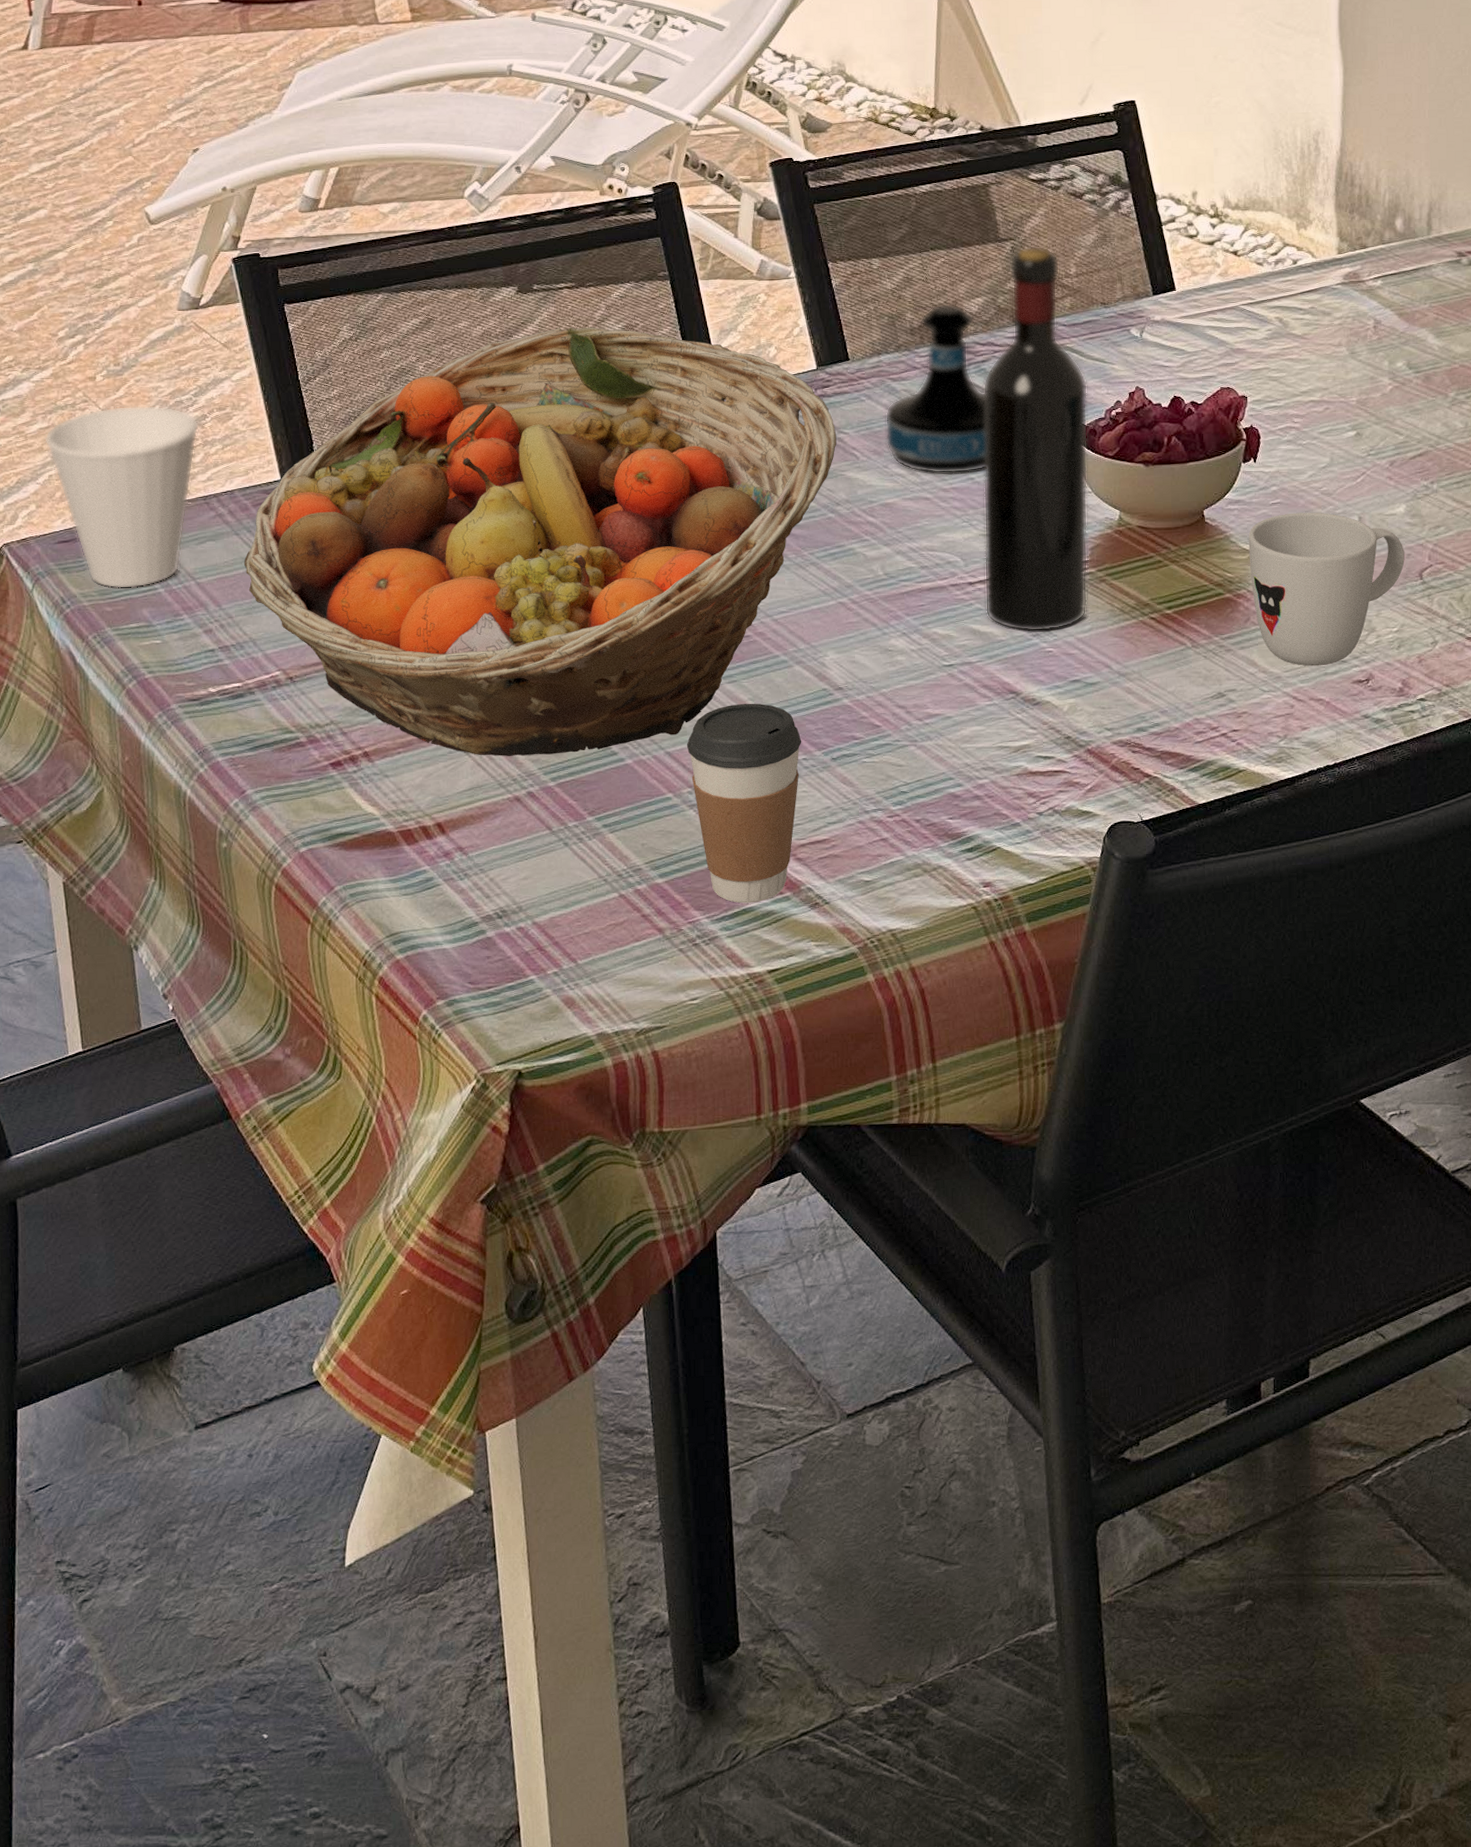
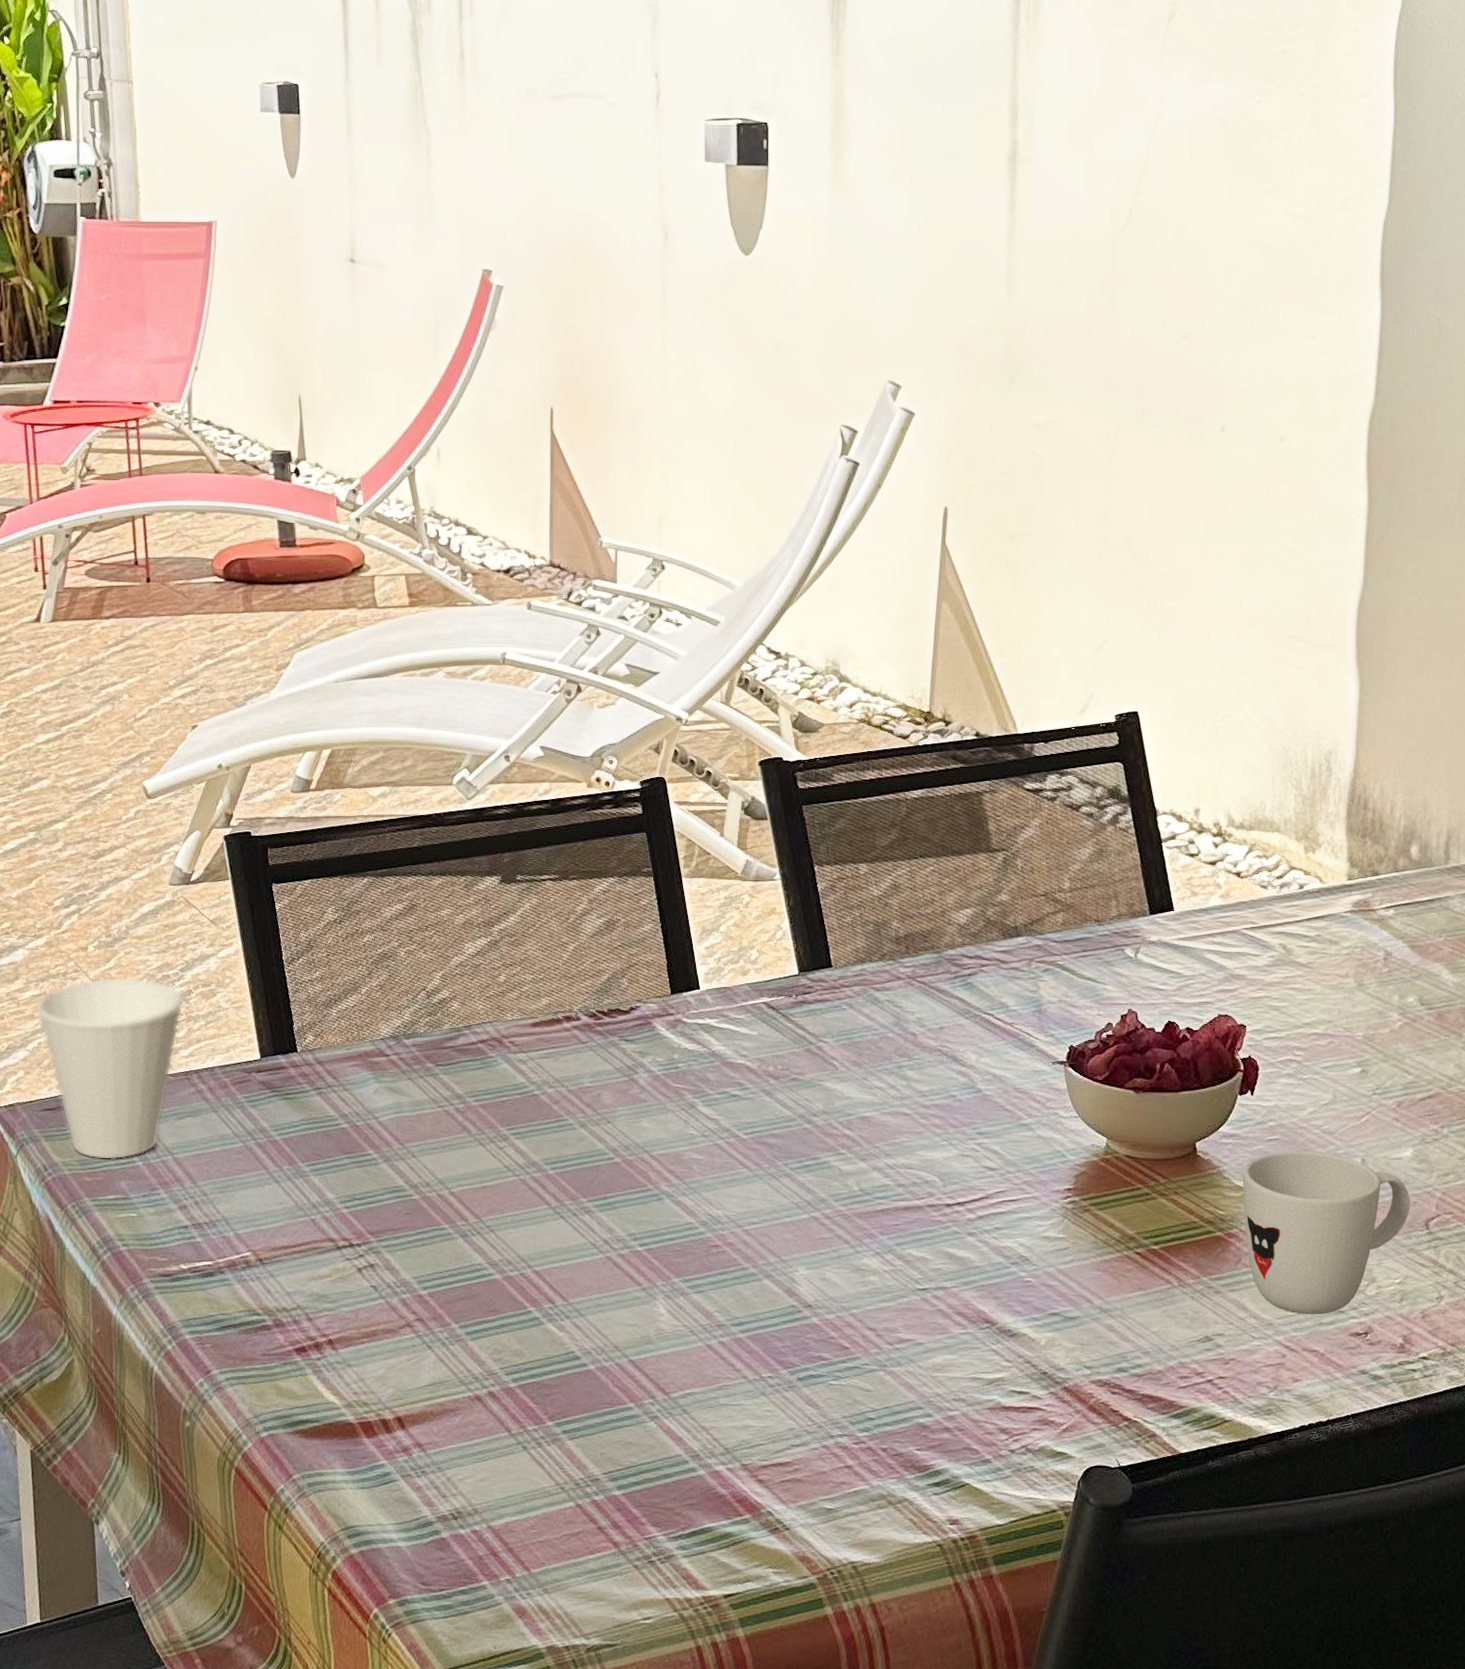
fruit basket: present [244,326,837,756] -> none [221,919,816,1355]
coffee cup: present [686,703,802,904] -> none [650,1315,768,1523]
tequila bottle: present [885,303,986,474] -> none [866,913,970,1090]
wine bottle: present [982,246,1088,632] -> none [962,858,1078,1260]

